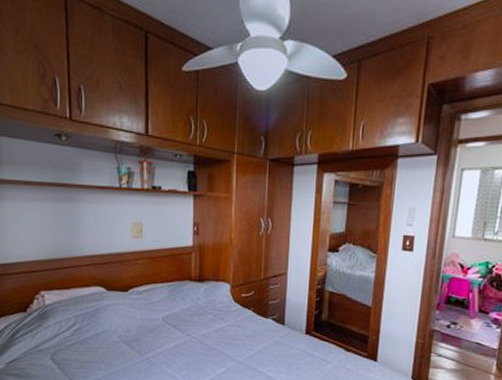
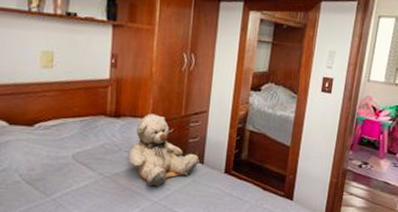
teddy bear: none [212,277,281,347] -> present [128,113,200,187]

